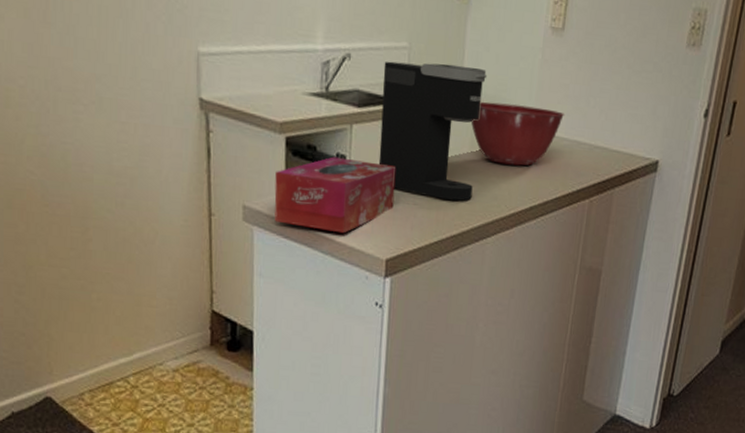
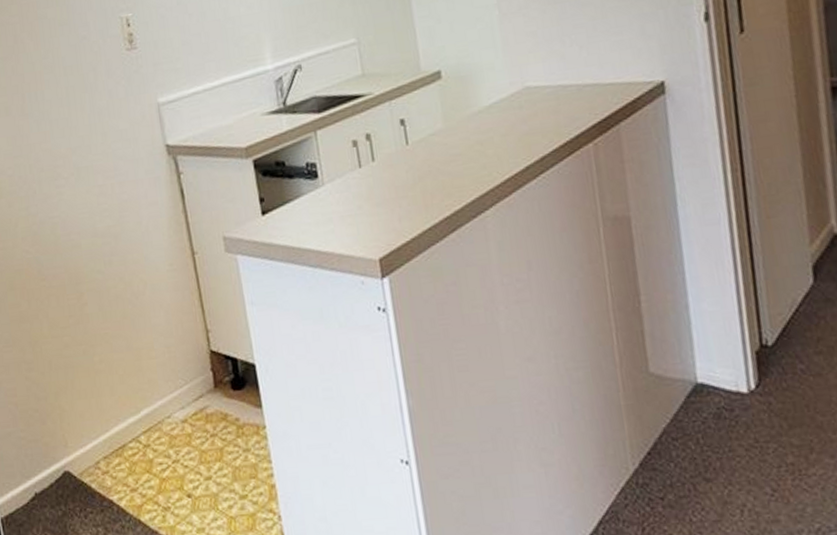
tissue box: present [274,156,396,234] -> none [249,161,376,246]
coffee maker: present [378,61,488,201] -> none [335,41,458,185]
mixing bowl: present [470,101,565,166] -> none [438,60,541,131]

